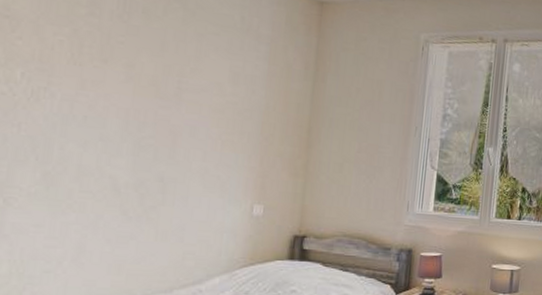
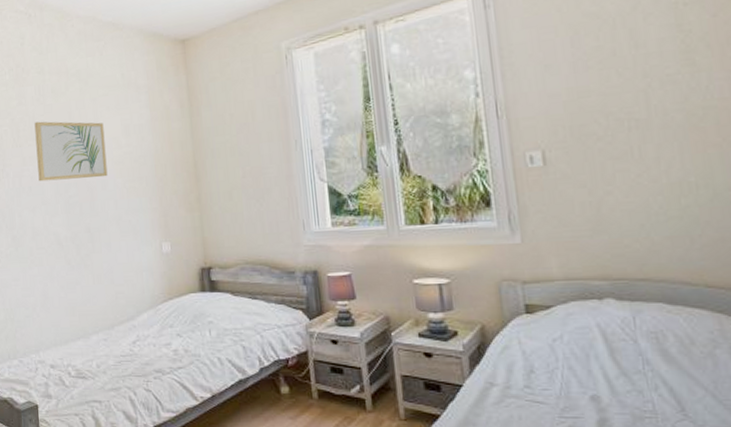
wall art: none [100,41,207,124] -> present [34,121,108,182]

